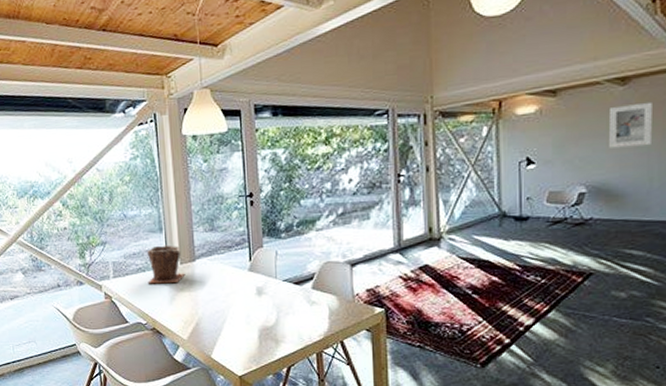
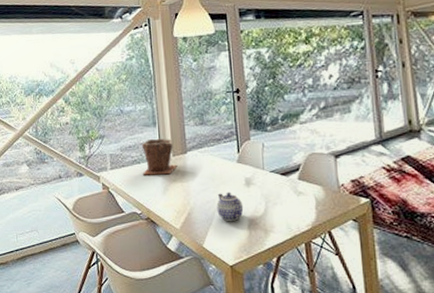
teapot: none [226,301,254,331] -> present [216,192,244,221]

